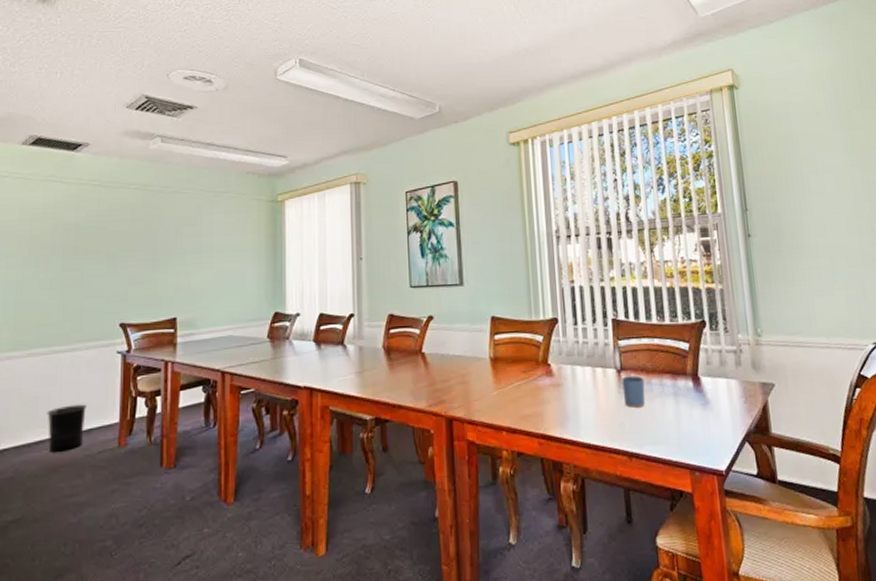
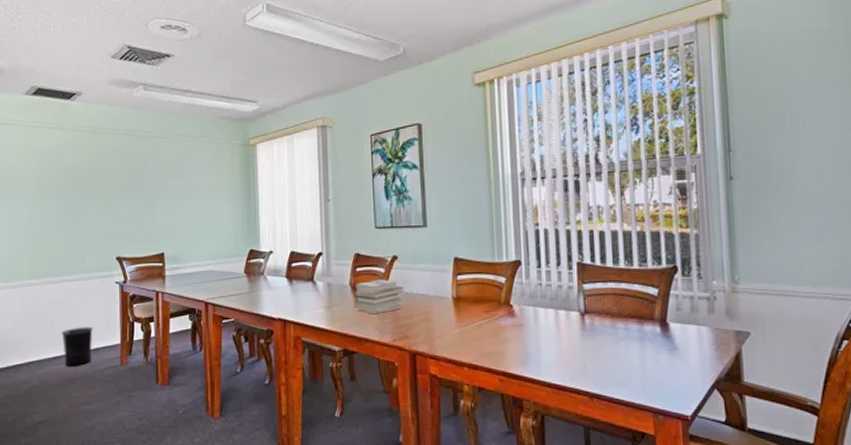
books: none [386,341,440,379] -> present [353,279,404,315]
mug: present [622,375,645,408] -> none [585,319,610,350]

